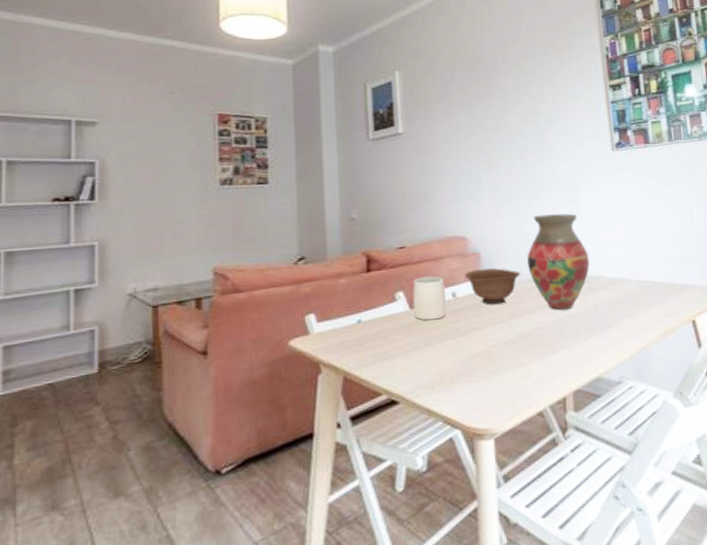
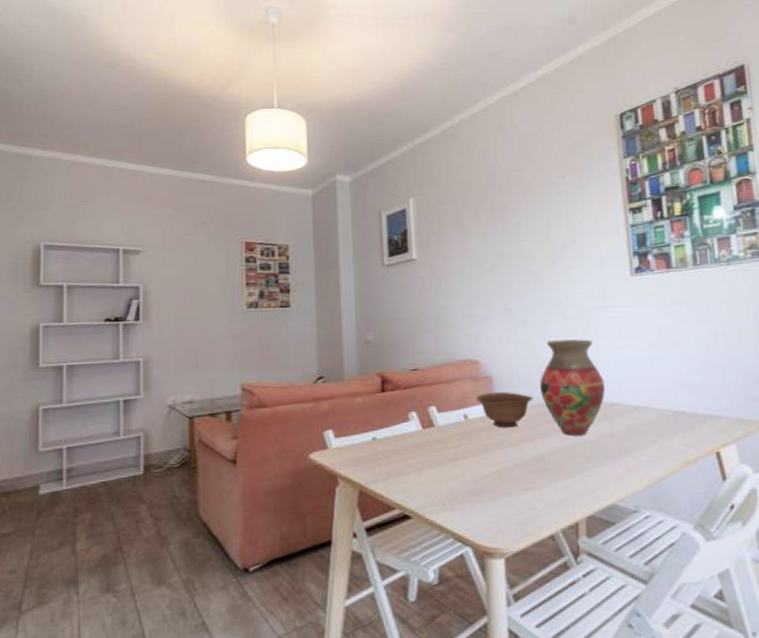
mug: present [412,276,446,321] -> none [425,398,458,441]

